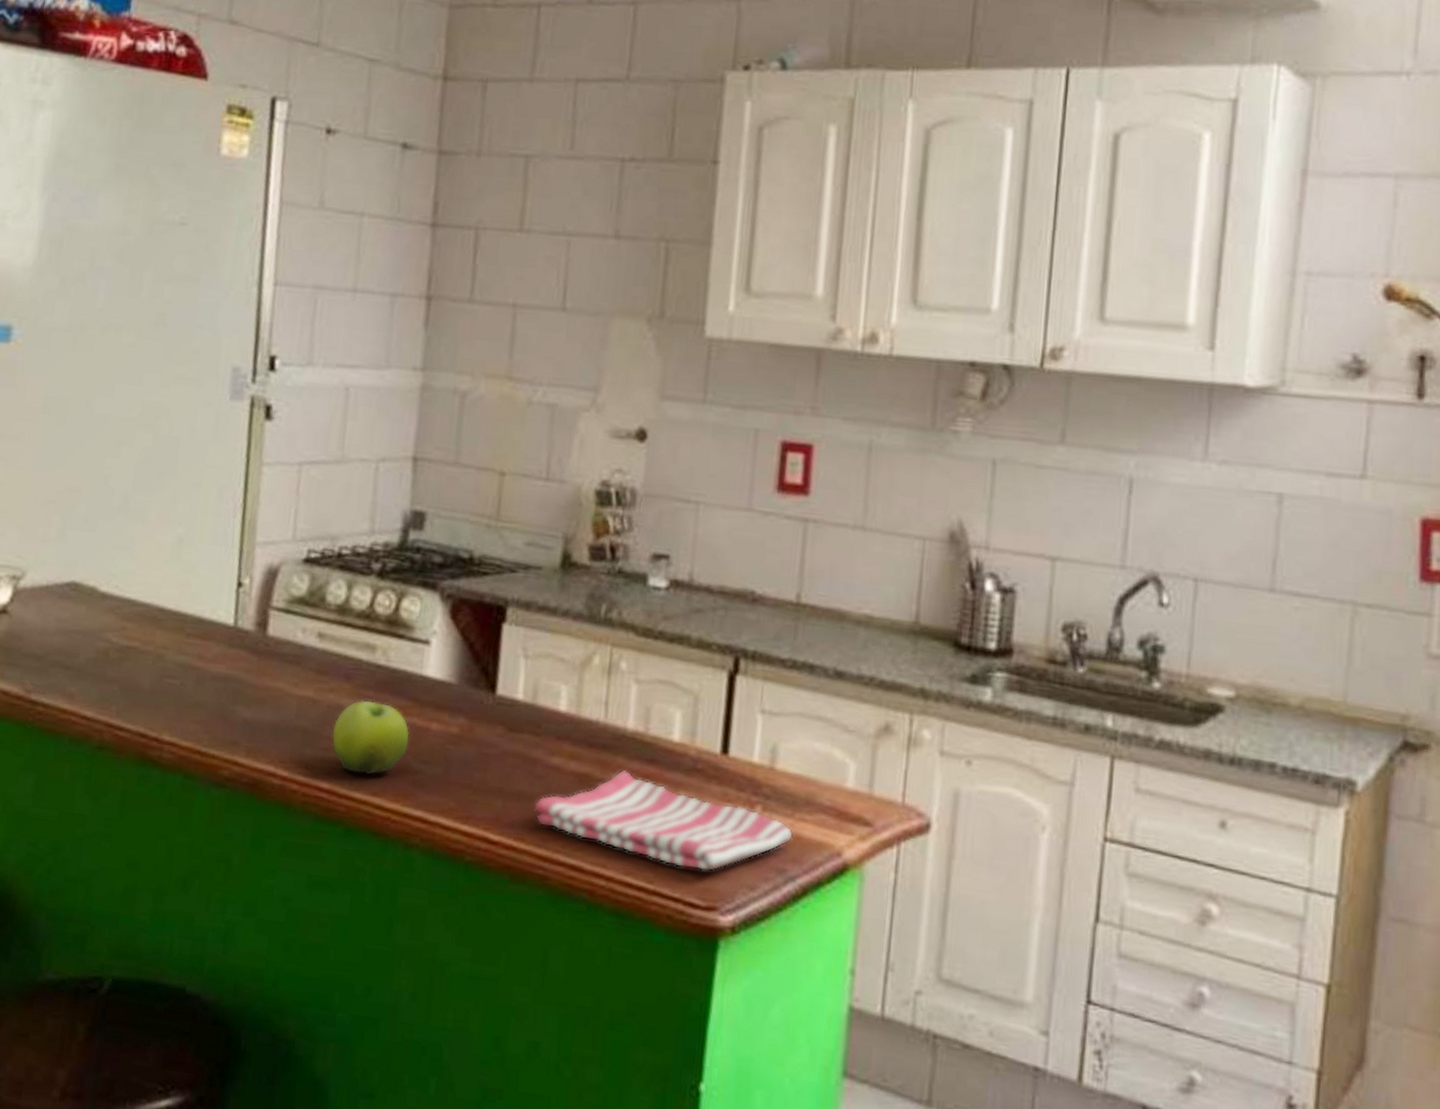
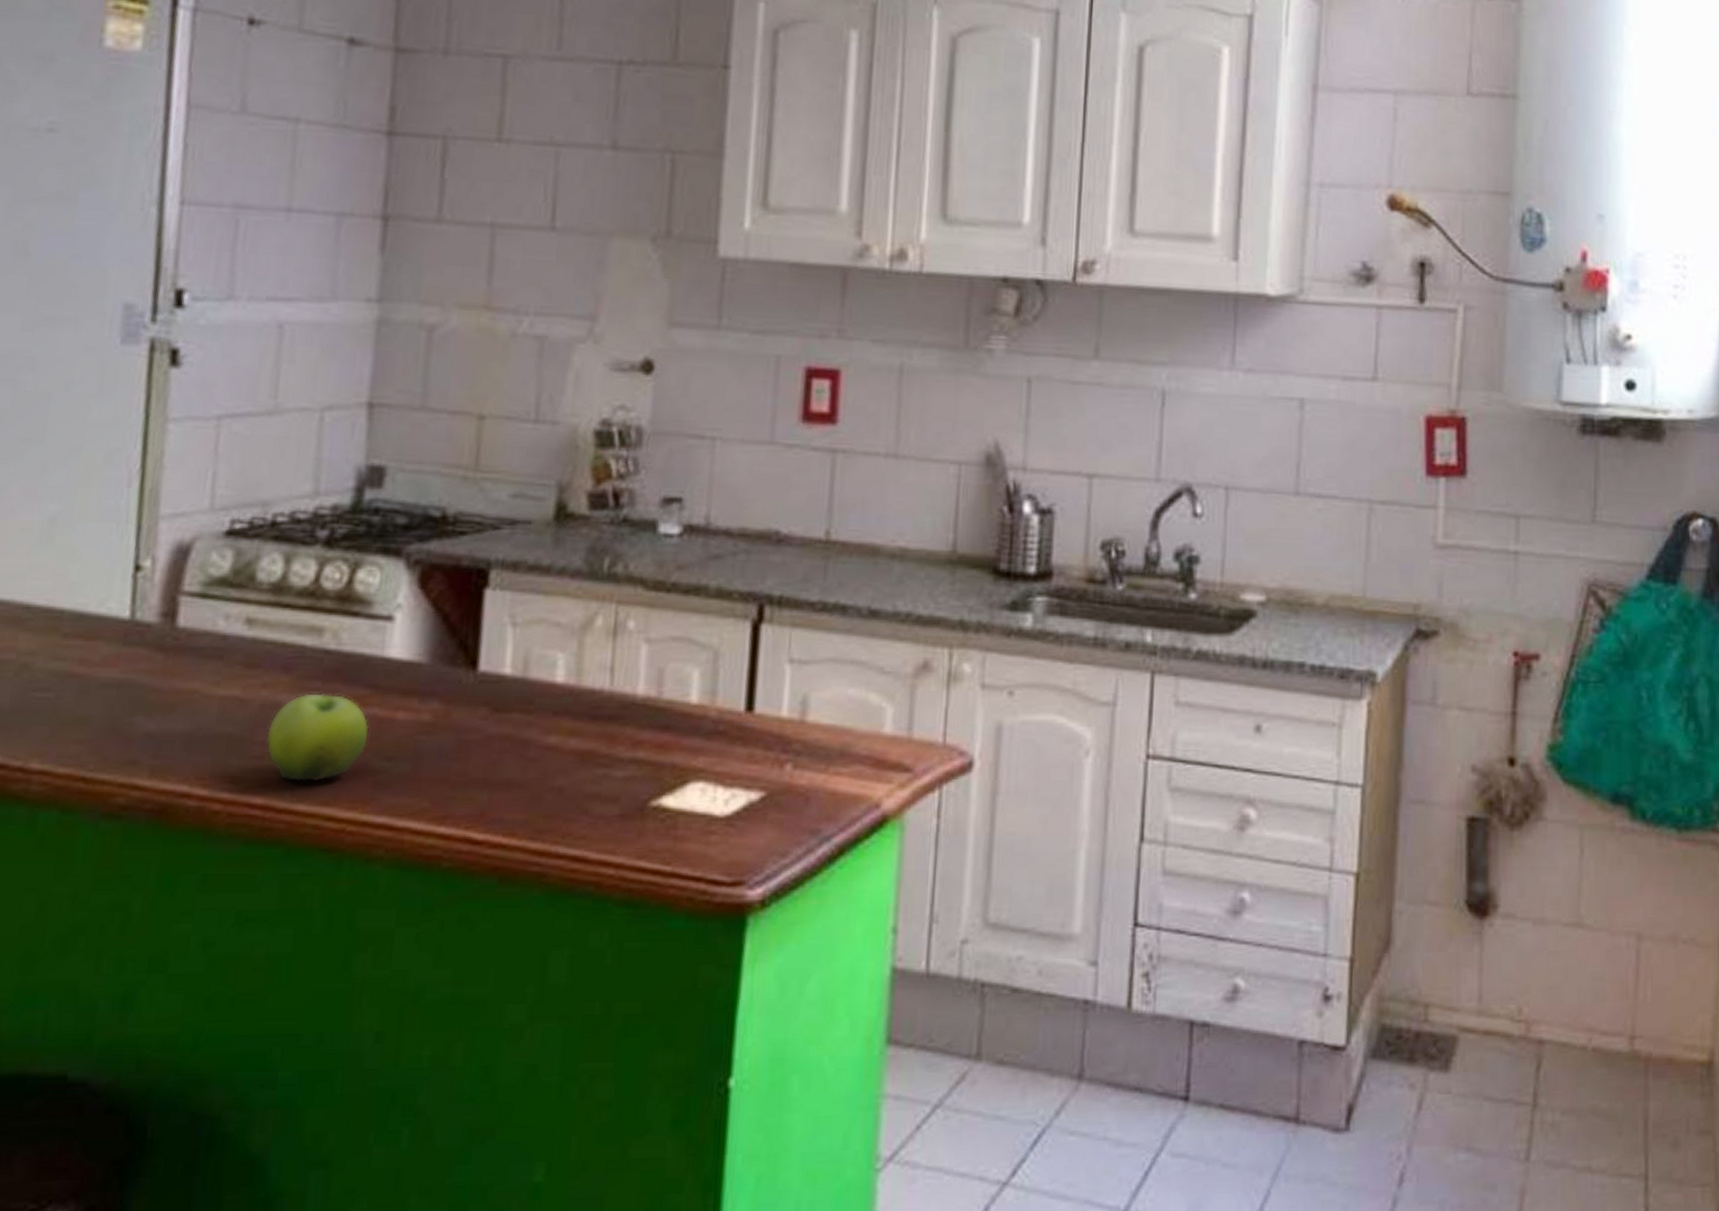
dish towel: present [534,770,792,872] -> none [526,742,827,843]

